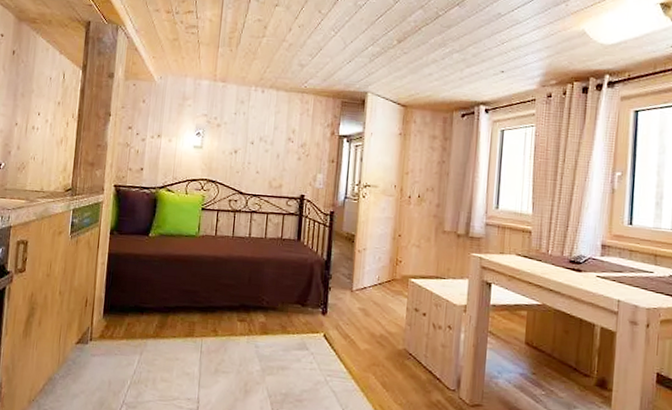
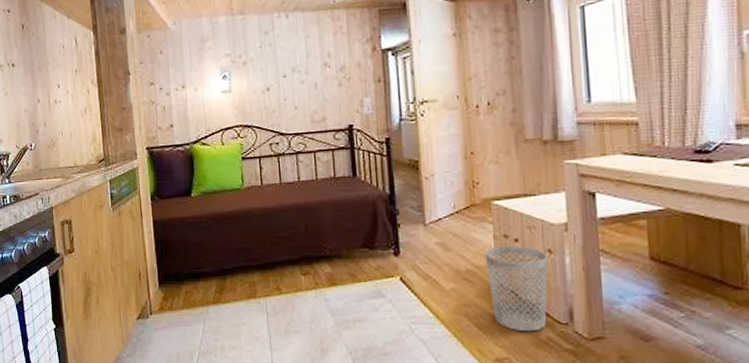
wastebasket: none [397,318,448,394] -> present [485,246,548,332]

